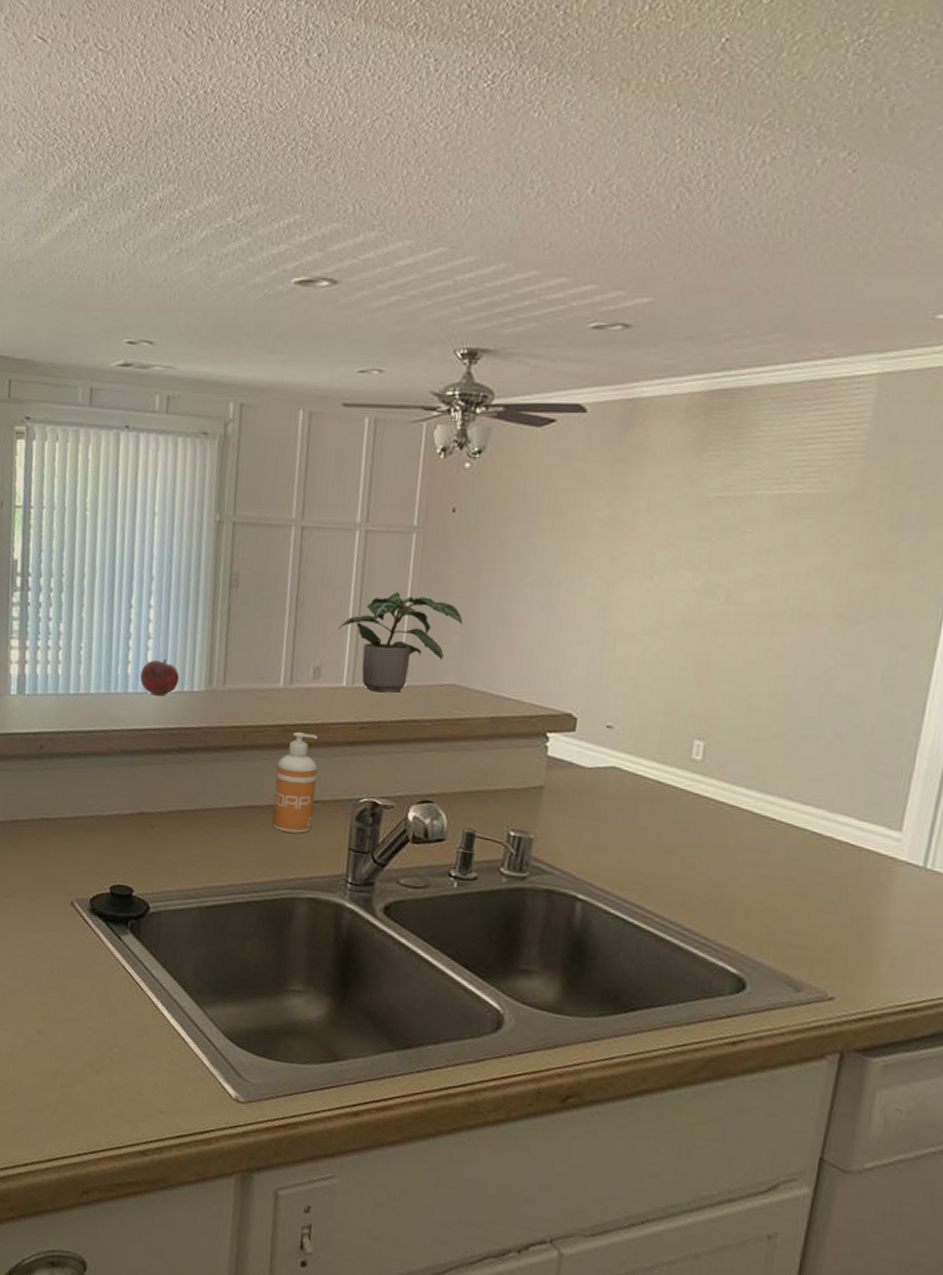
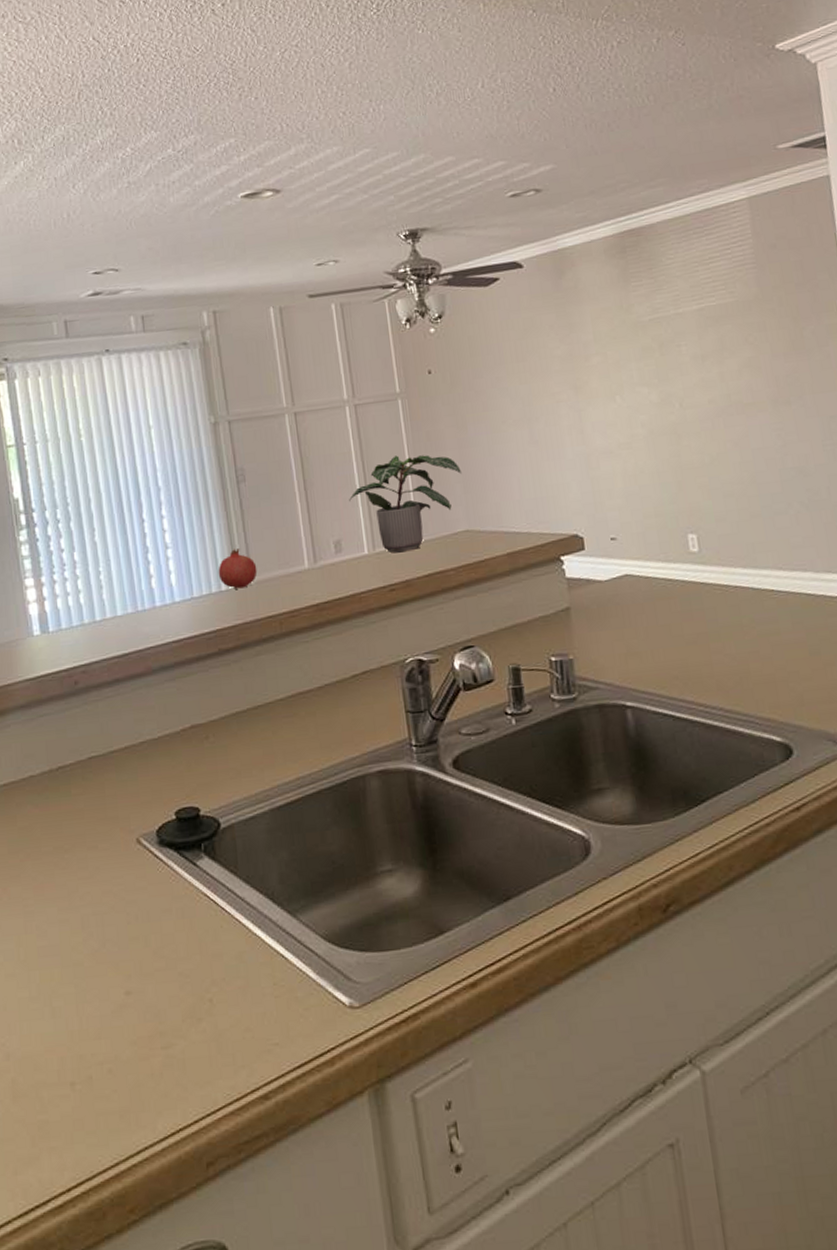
fruit: present [140,658,179,696] -> none [165,564,205,604]
fruit: none [193,653,232,694] -> present [218,548,258,589]
soap dispenser: present [272,731,318,834] -> none [319,606,366,711]

